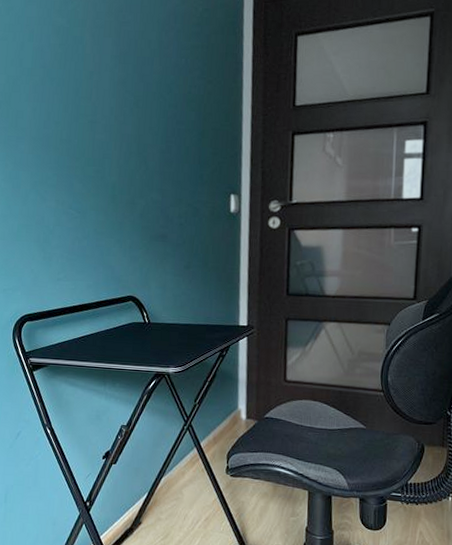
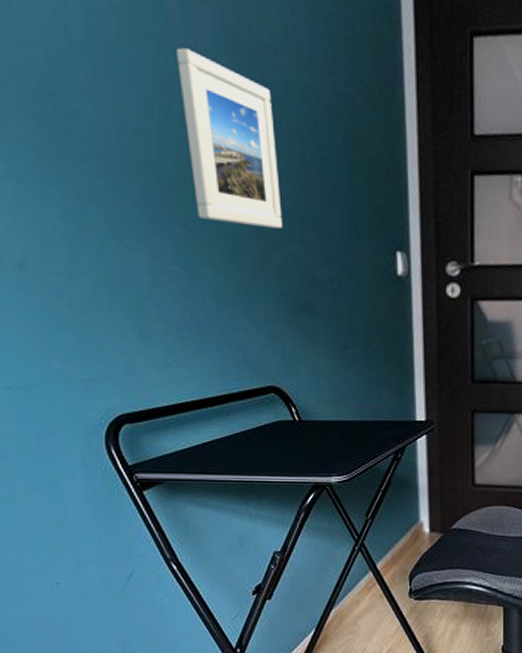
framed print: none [86,66,148,182] -> present [175,47,282,229]

